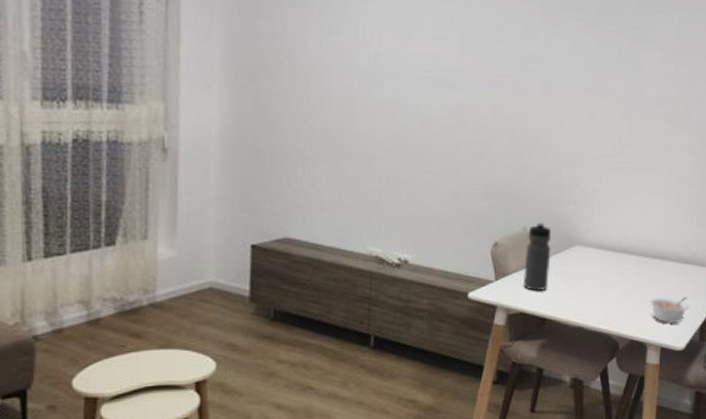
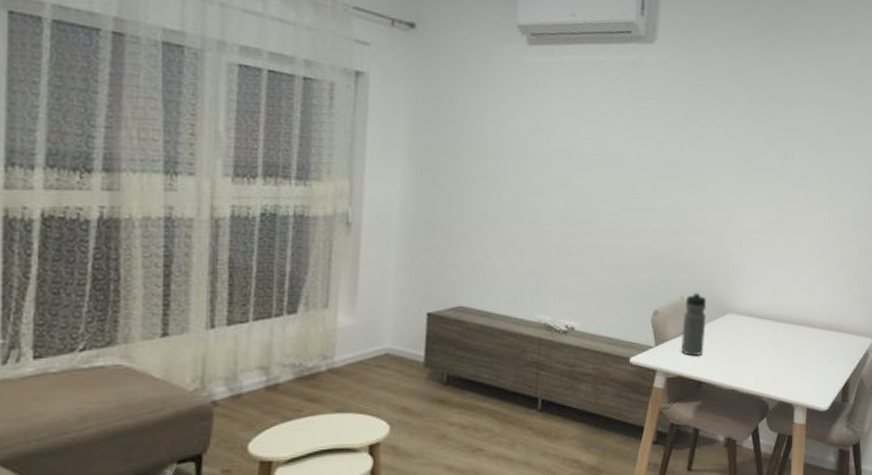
legume: present [649,297,689,323] -> none [795,361,832,385]

